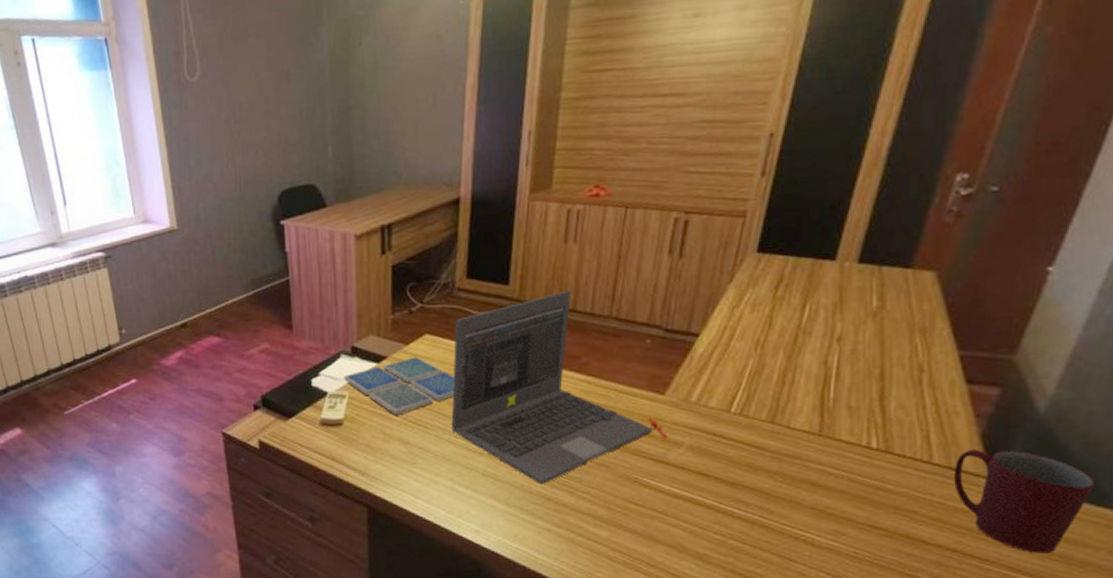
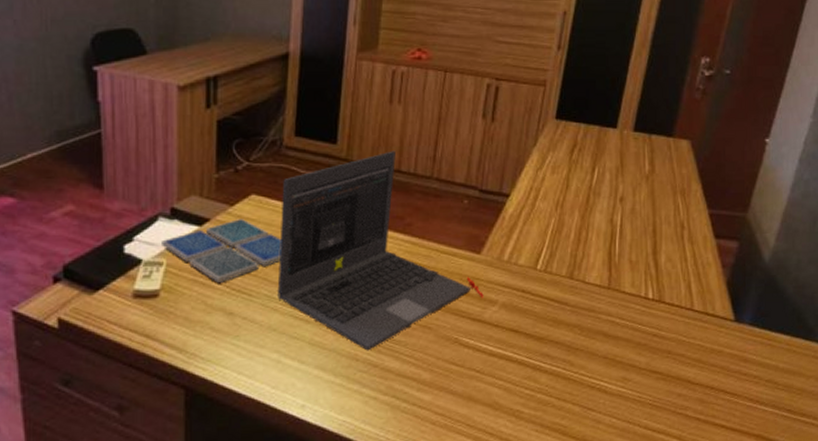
mug: present [953,449,1096,554] -> none [709,296,805,385]

